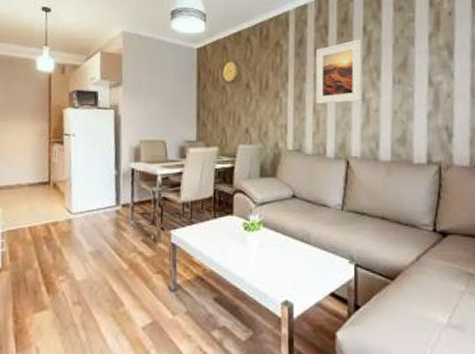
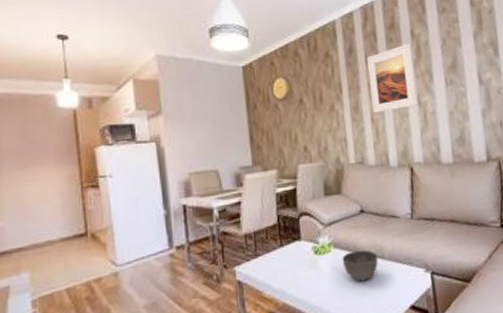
bowl: none [269,232,304,262] -> present [342,250,378,282]

